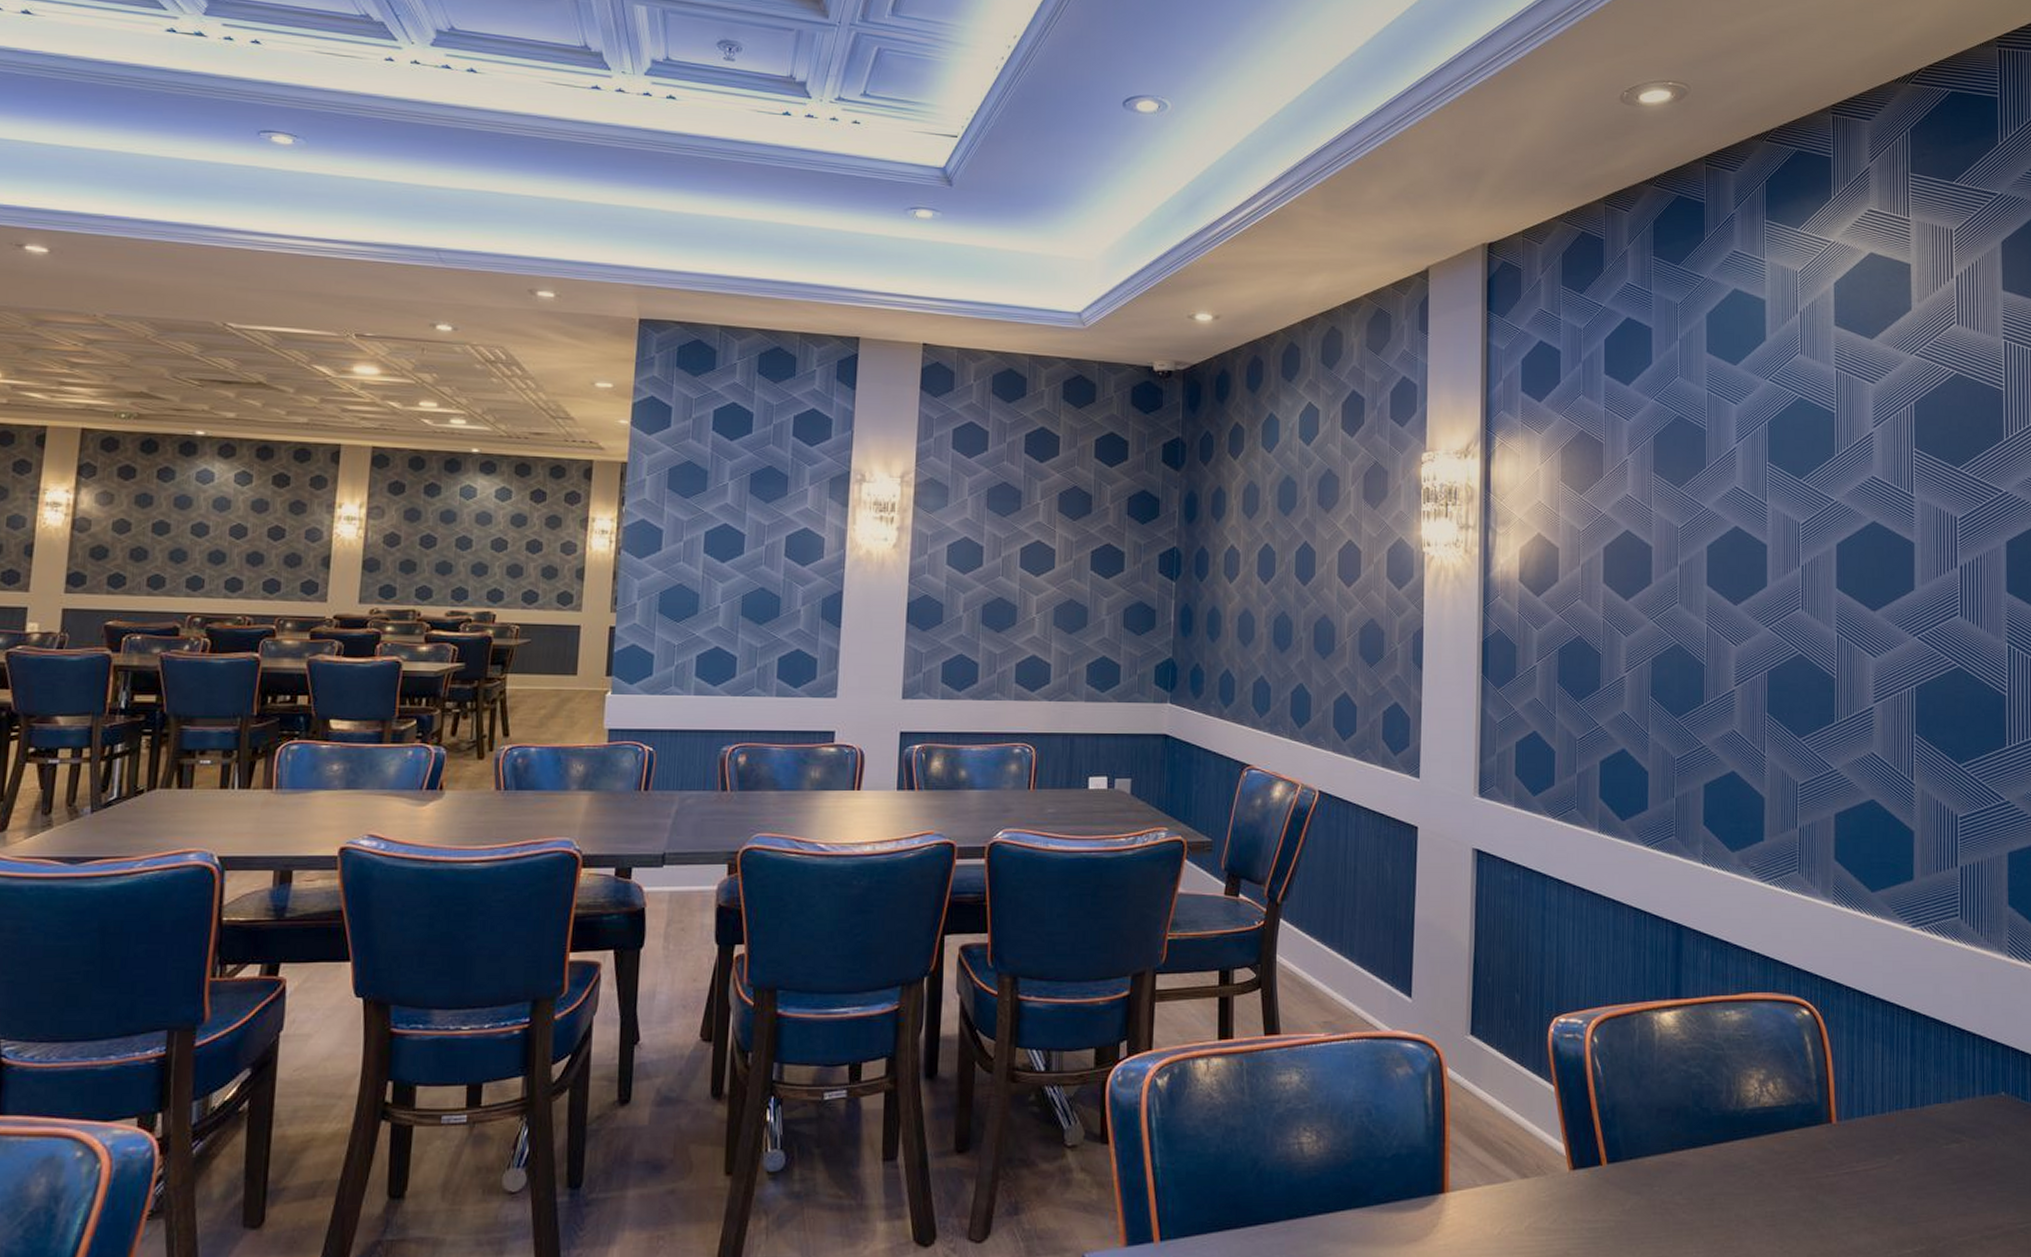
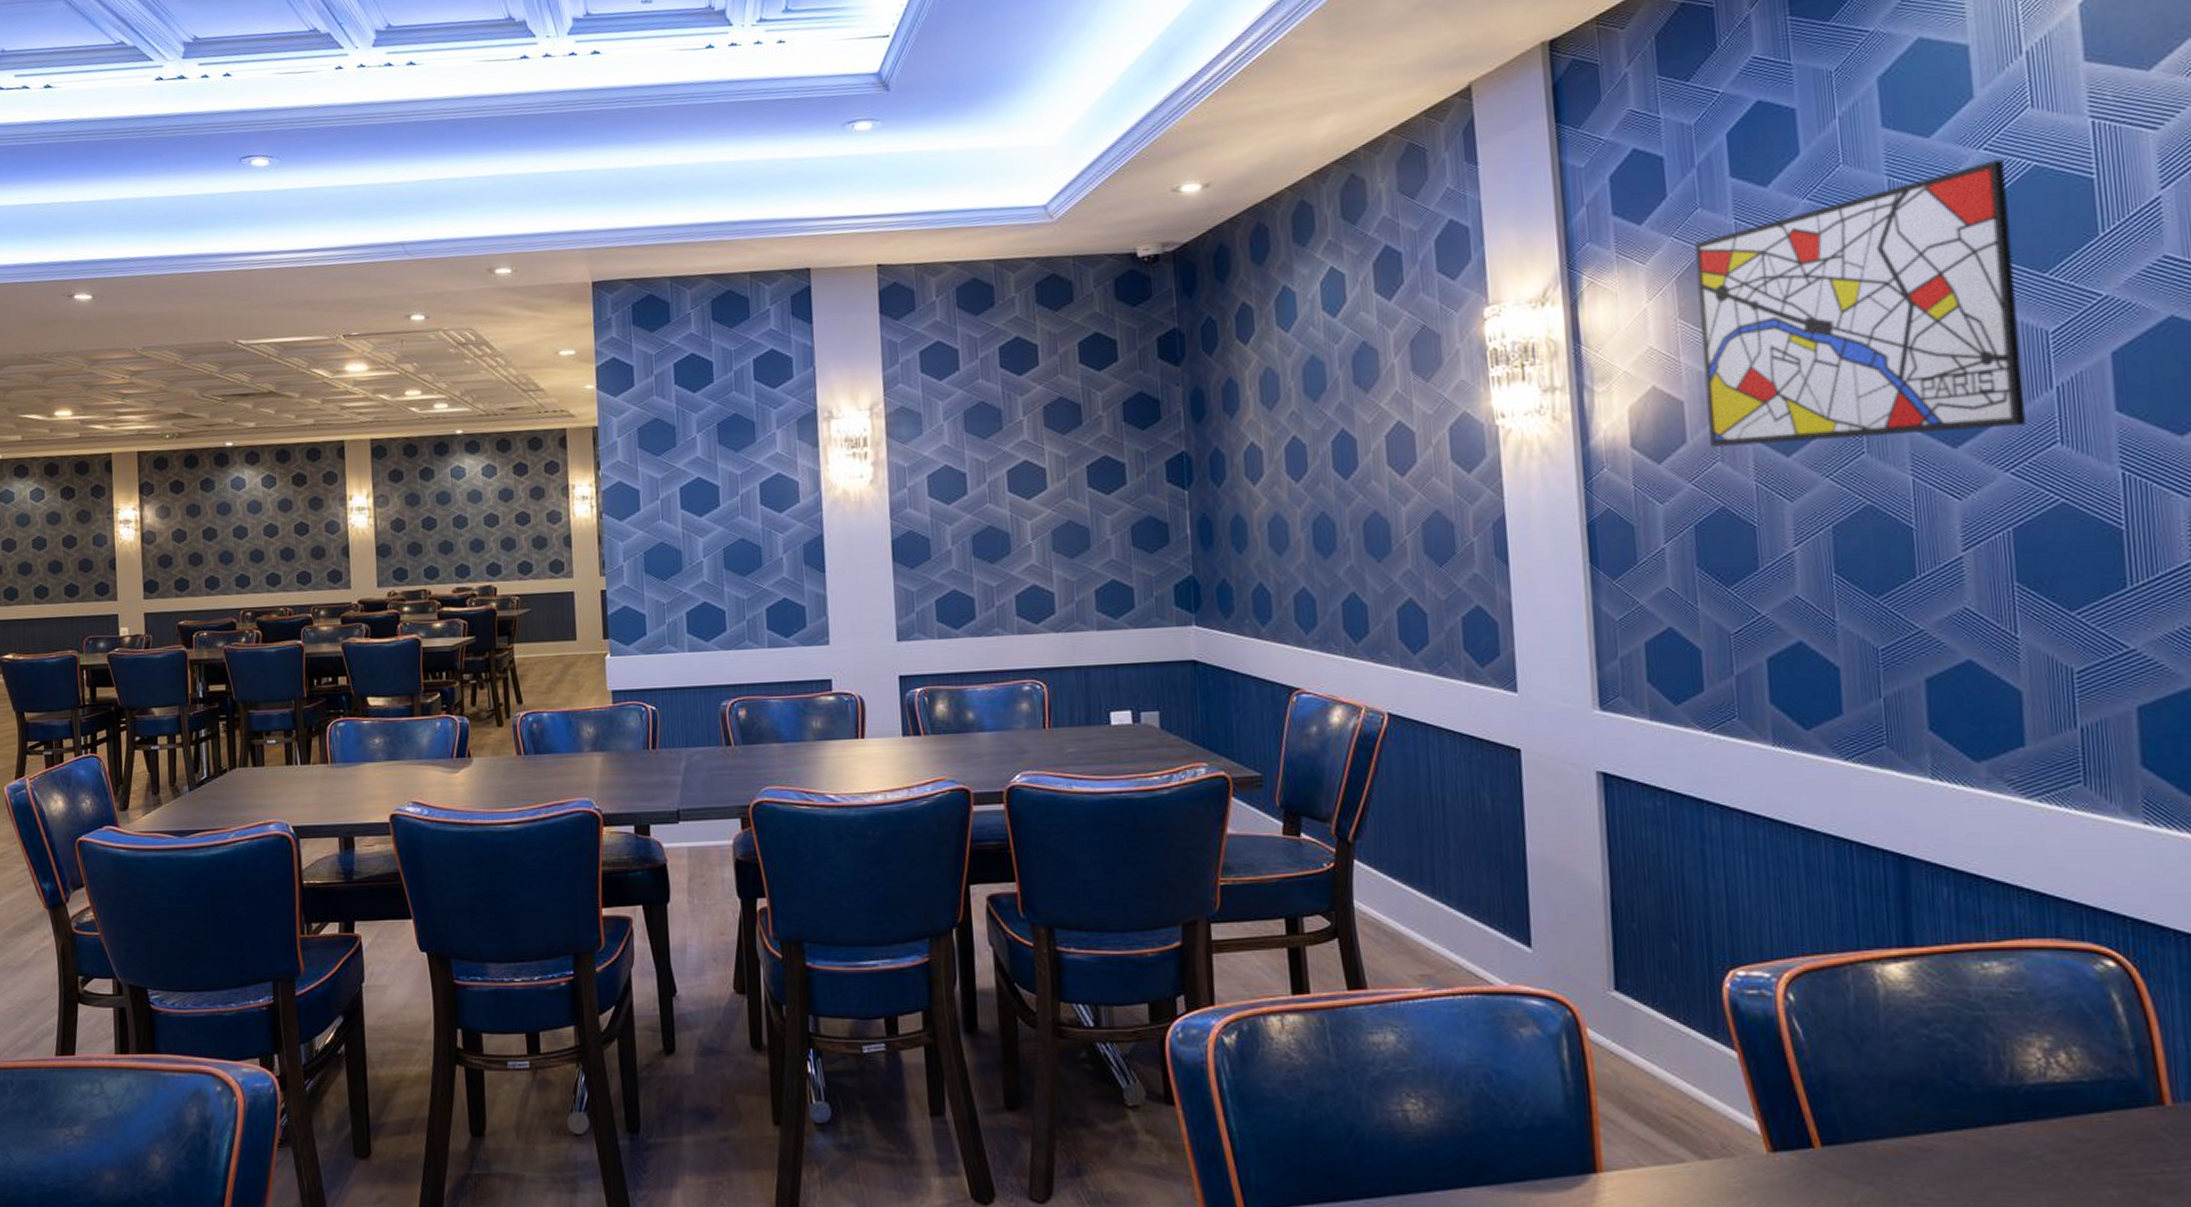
wall art: none [1575,389,1782,592] -> present [1694,159,2027,447]

